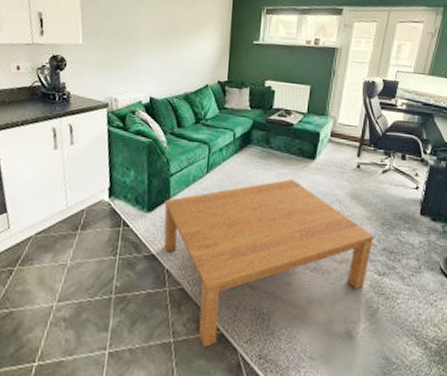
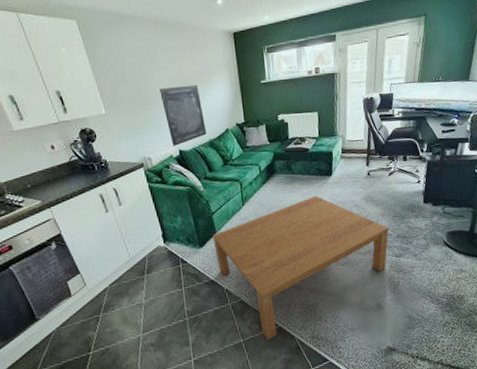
wall art: none [143,29,186,92] -> present [159,84,207,146]

